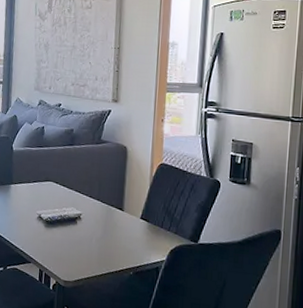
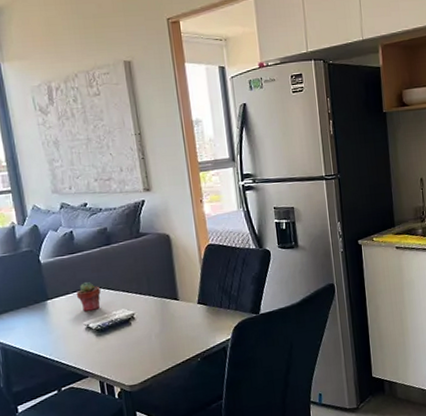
potted succulent: none [36,175,57,203] -> present [76,282,101,312]

